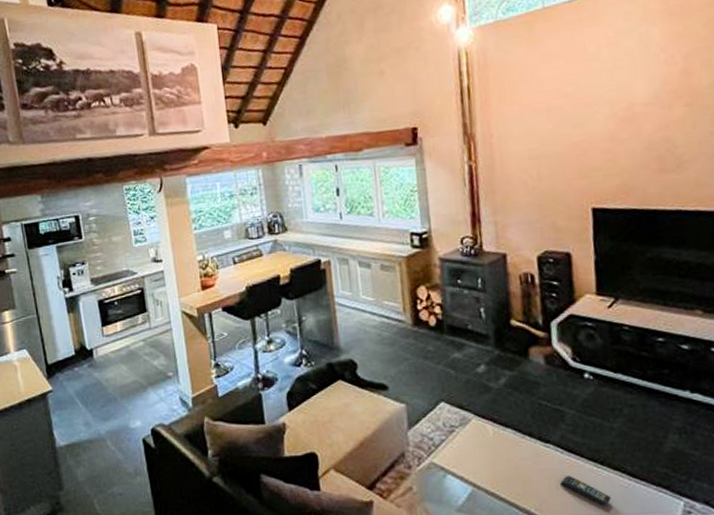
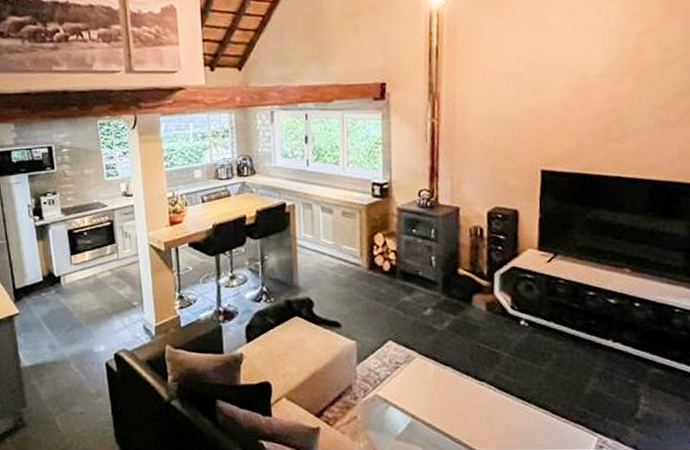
remote control: present [560,476,611,506] -> none [490,411,534,439]

